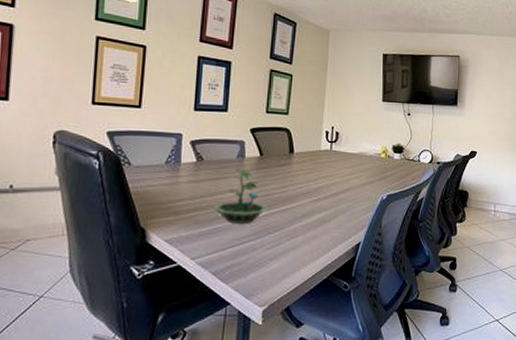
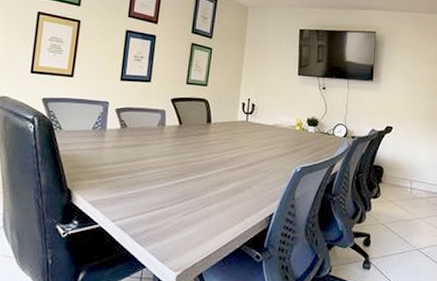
terrarium: present [212,168,268,224] -> none [133,135,185,190]

